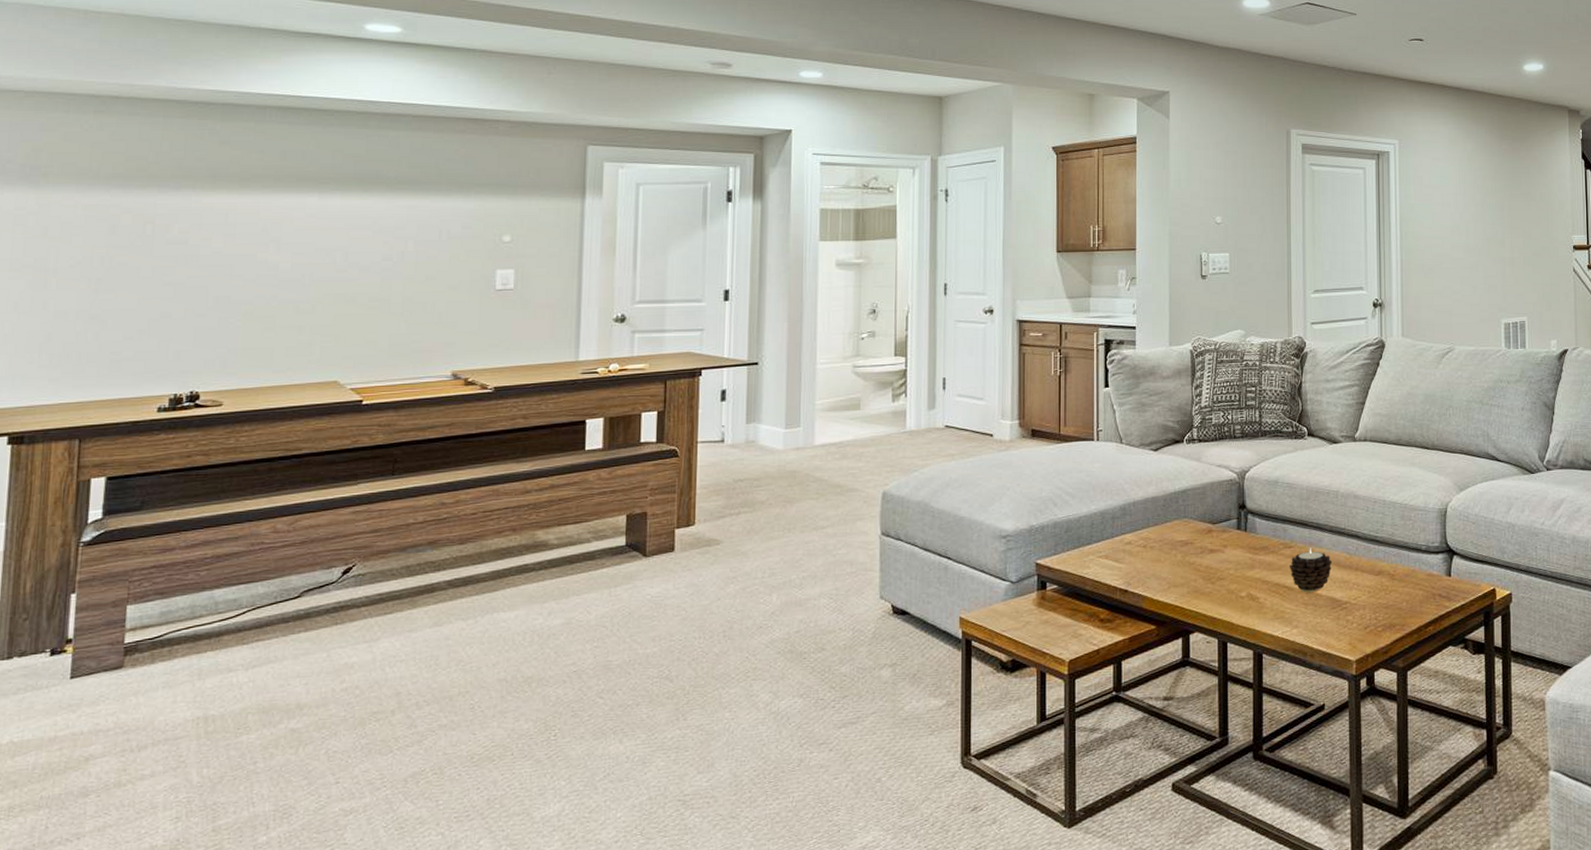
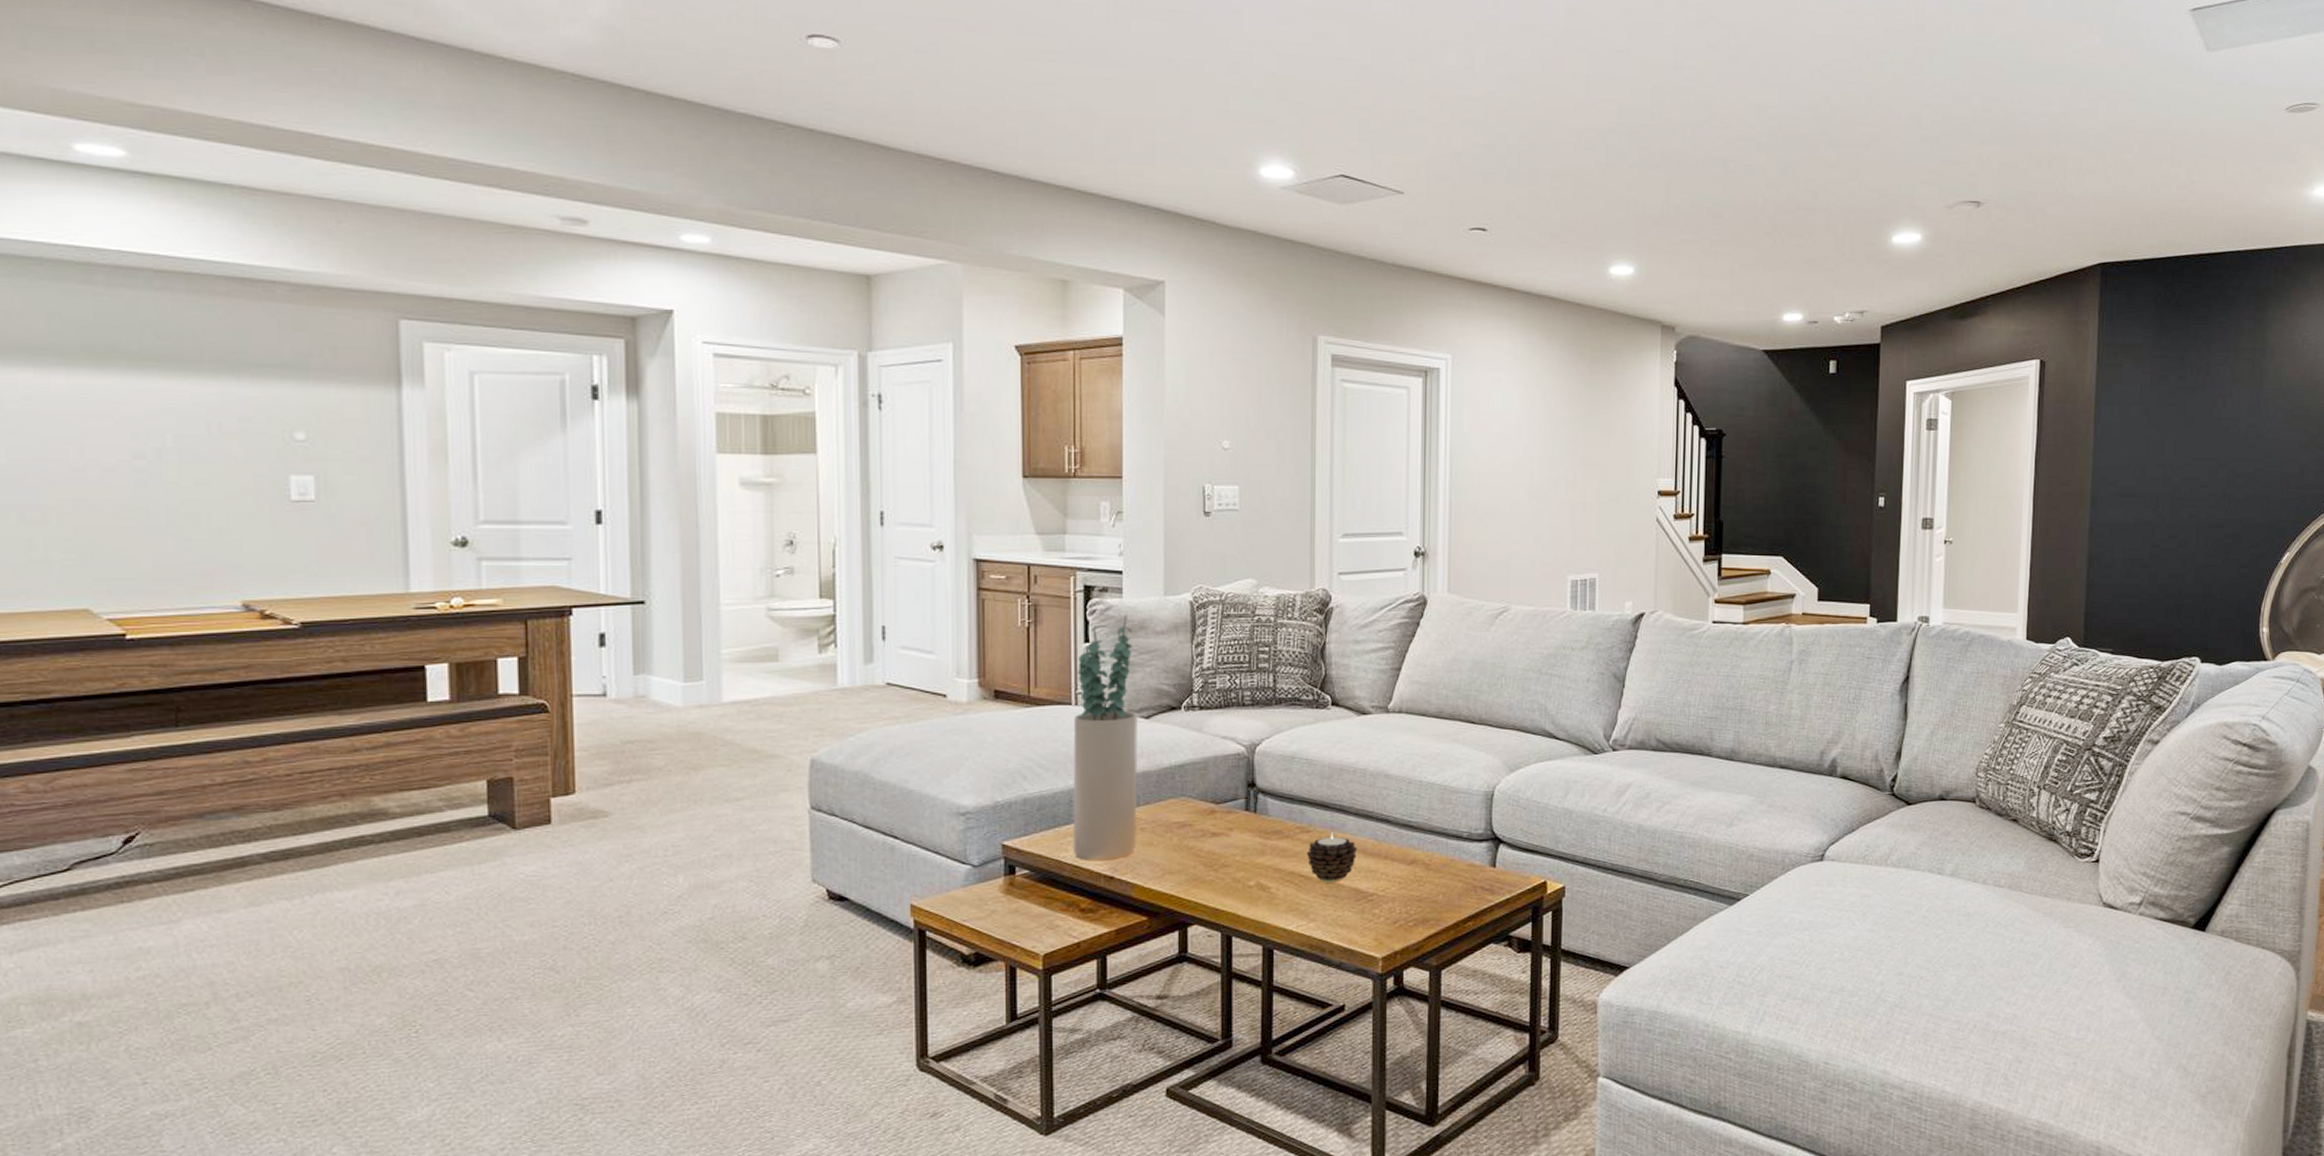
vase: none [1094,362,1148,577] -> present [1073,614,1138,861]

